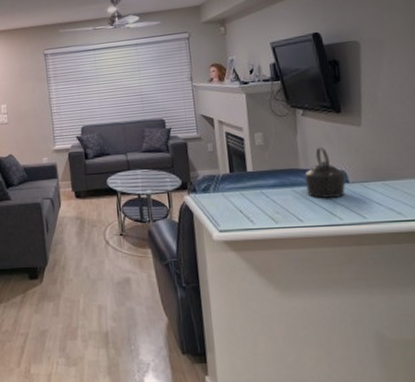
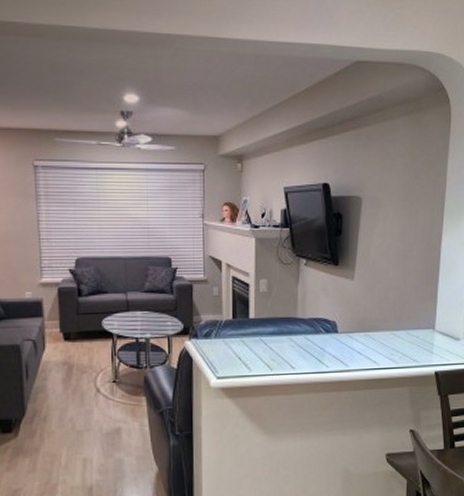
kettle: present [304,147,346,198] -> none [301,297,335,347]

